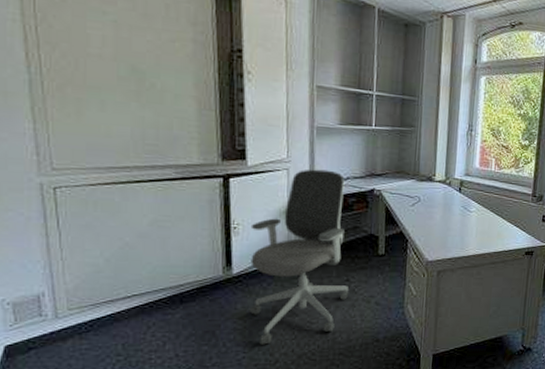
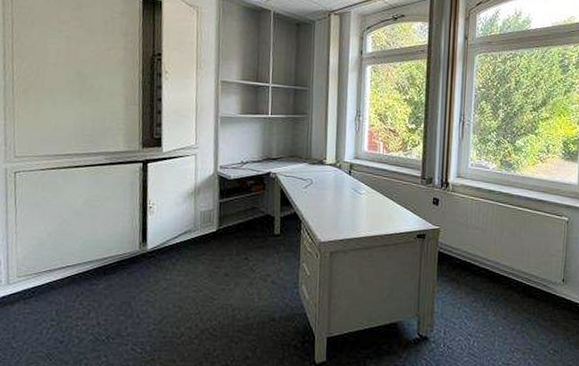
office chair: present [248,169,349,345] -> none [159,154,248,318]

